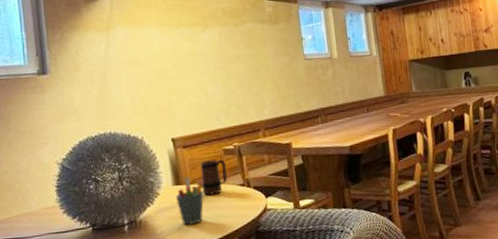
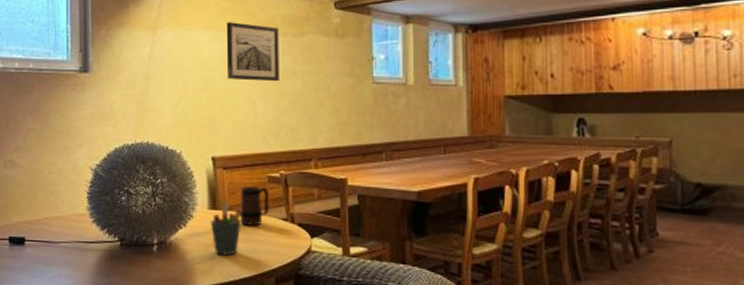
wall art: none [174,17,225,69] -> present [226,22,279,82]

